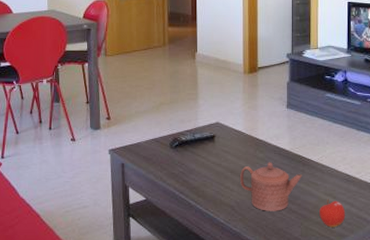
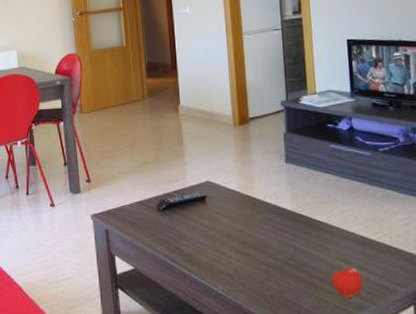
teapot: present [240,162,303,211] -> none [237,224,309,280]

